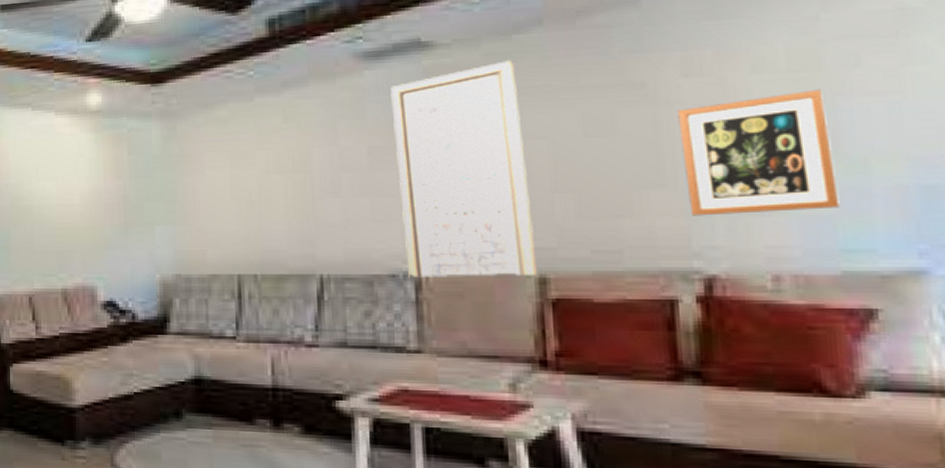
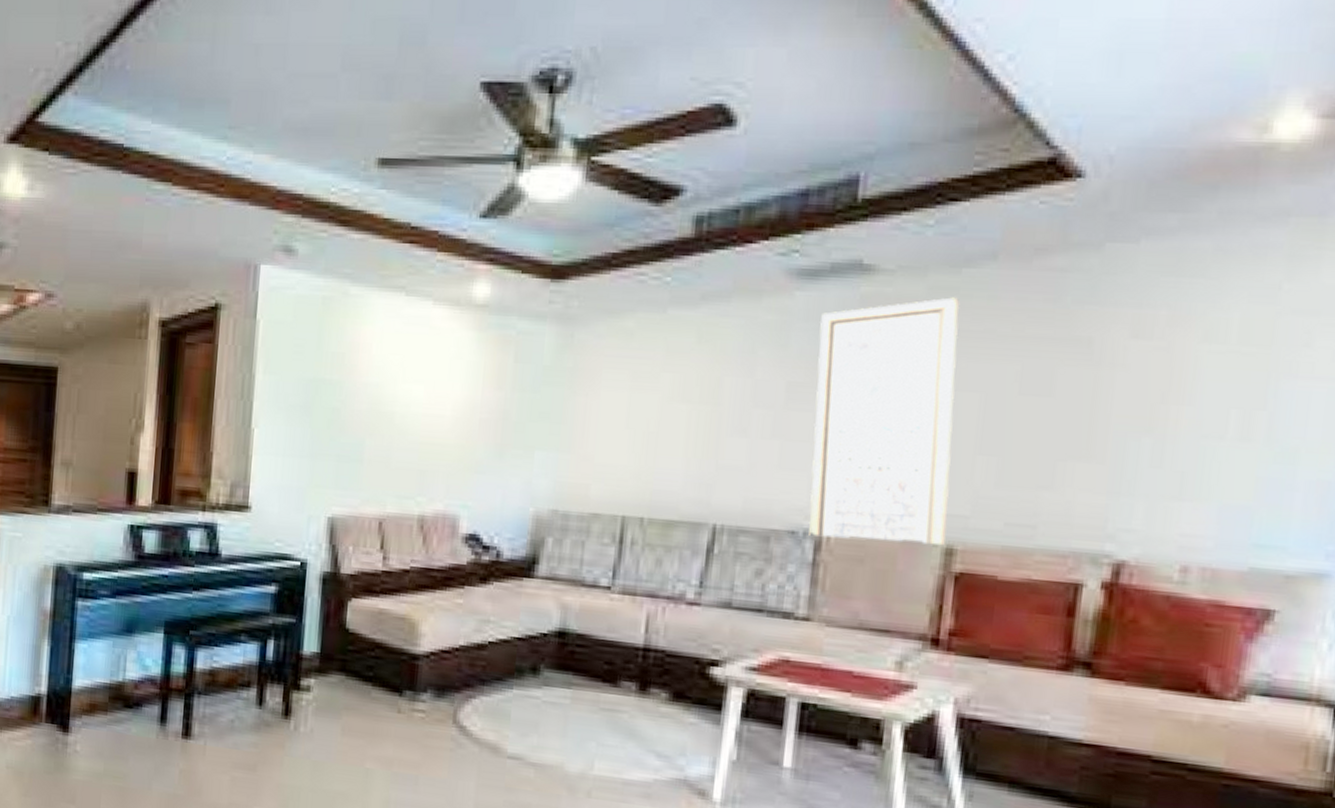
wall art: present [677,89,840,216] -> none [1113,367,1269,499]

